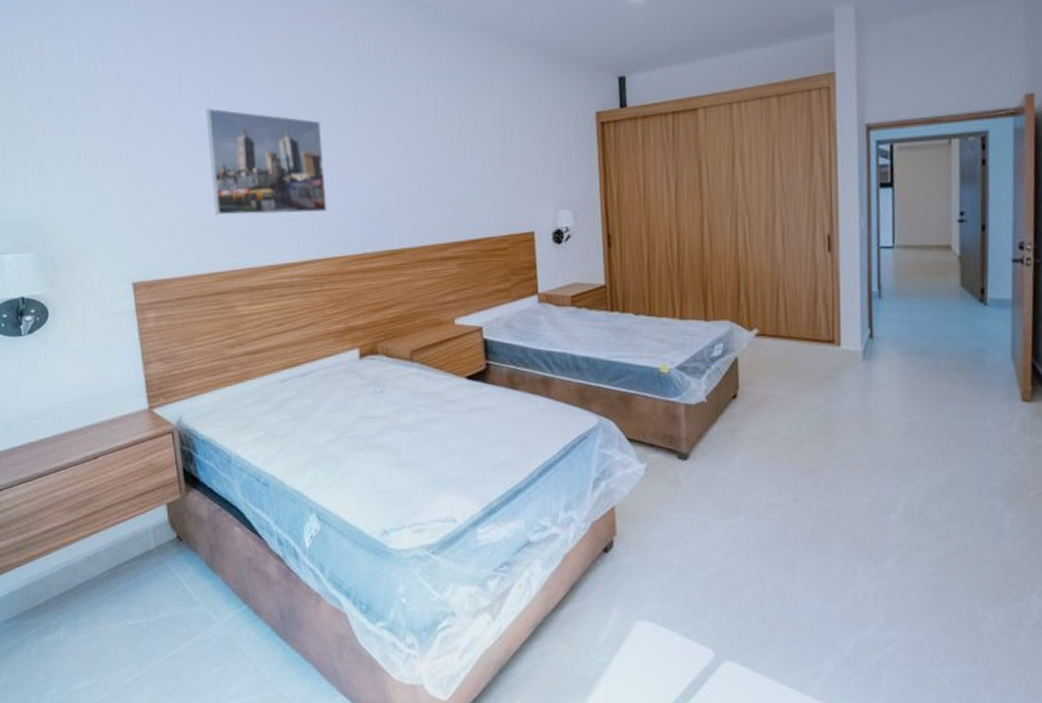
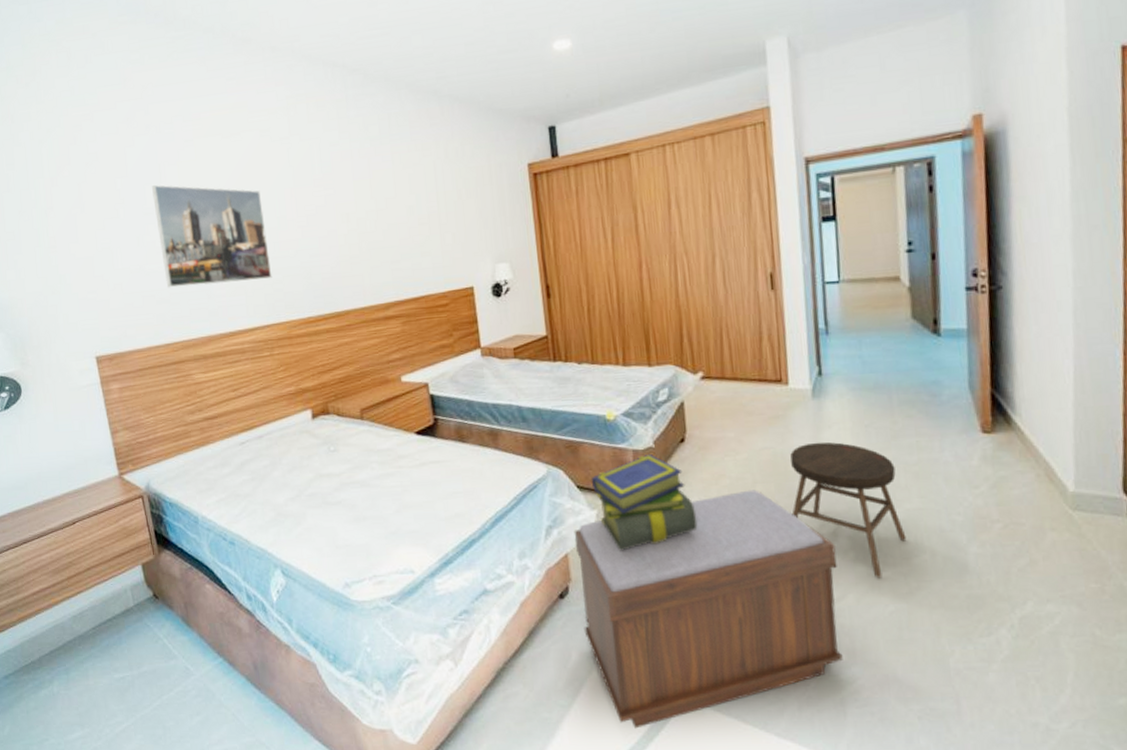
bench: none [621,448,881,688] -> present [574,489,843,729]
stack of books: none [641,408,745,505] -> present [591,453,698,550]
stool: none [838,403,947,542] -> present [790,442,907,579]

